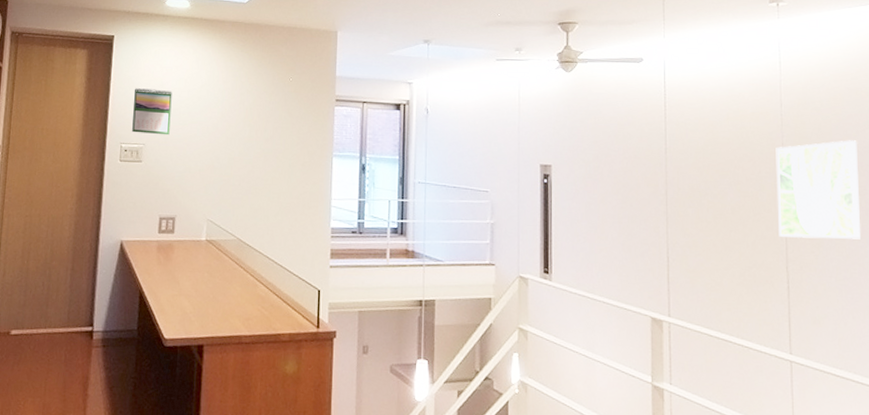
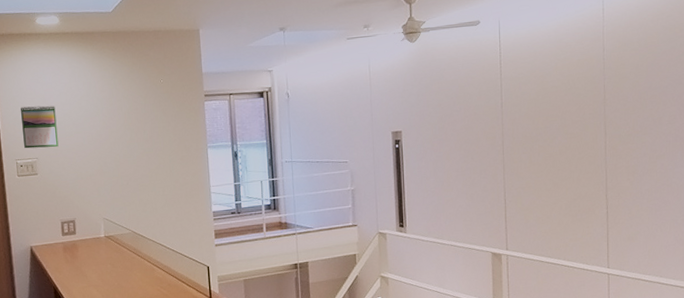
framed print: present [776,140,862,240] -> none [598,74,671,170]

